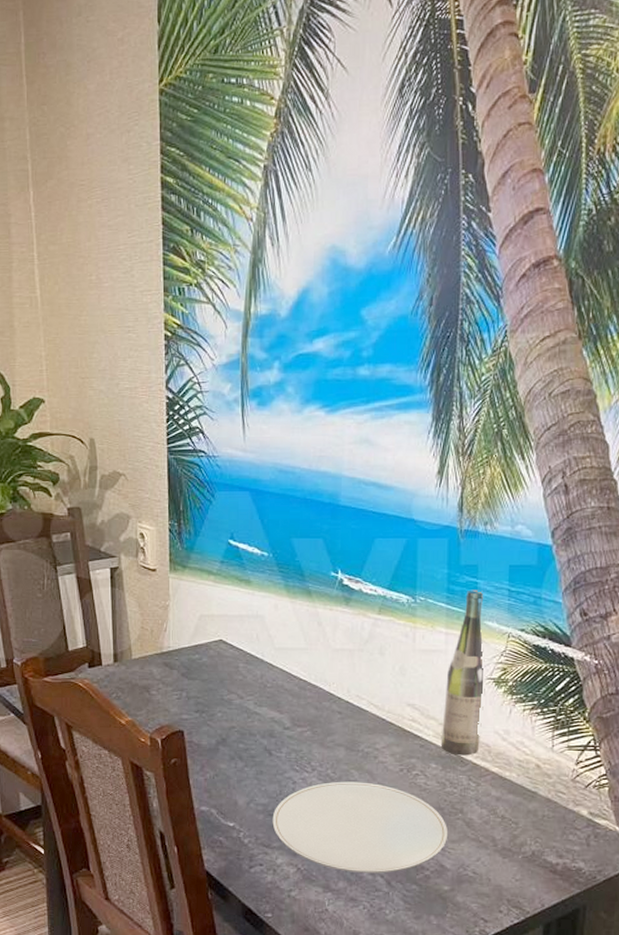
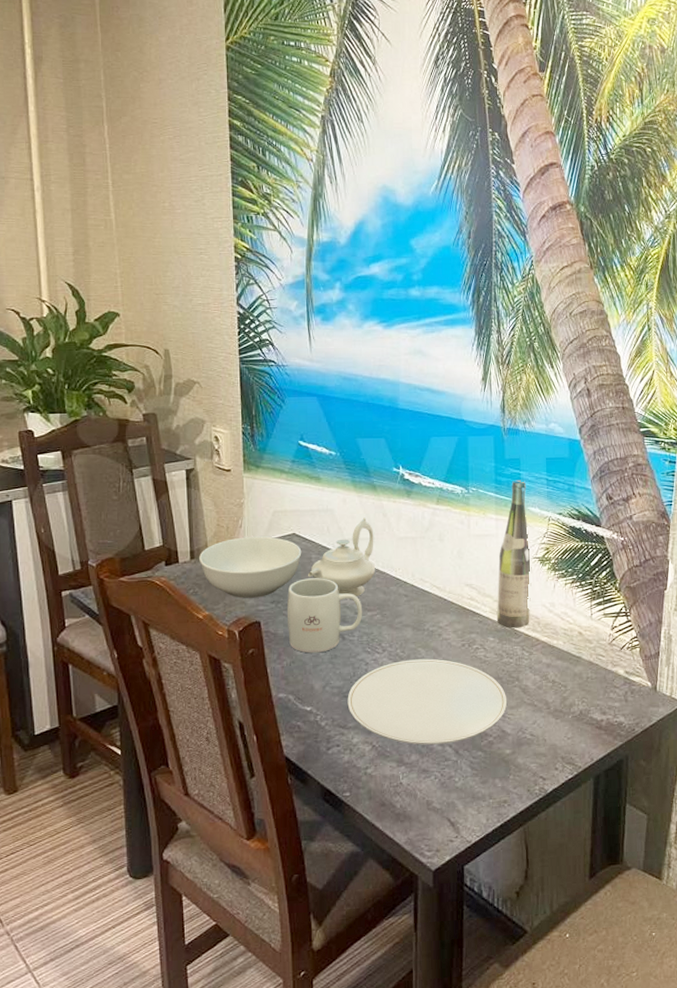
bowl: none [123,641,229,707] -> present [199,536,302,599]
mug: none [211,688,292,768] -> present [286,578,363,653]
teapot: none [234,625,308,712] -> present [307,517,376,598]

